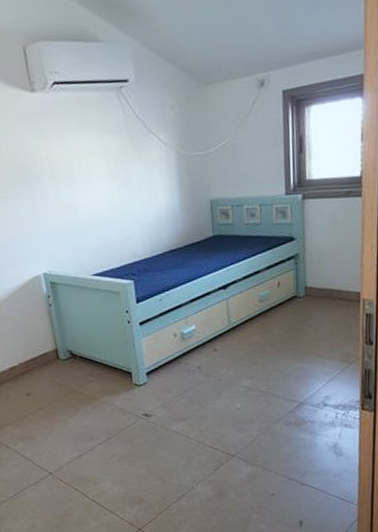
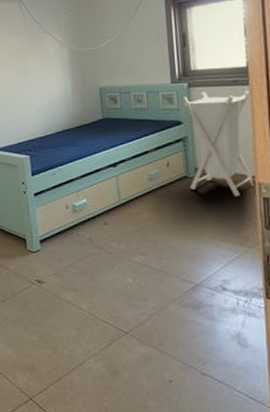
laundry hamper: none [295,202,362,315] -> present [181,90,257,197]

